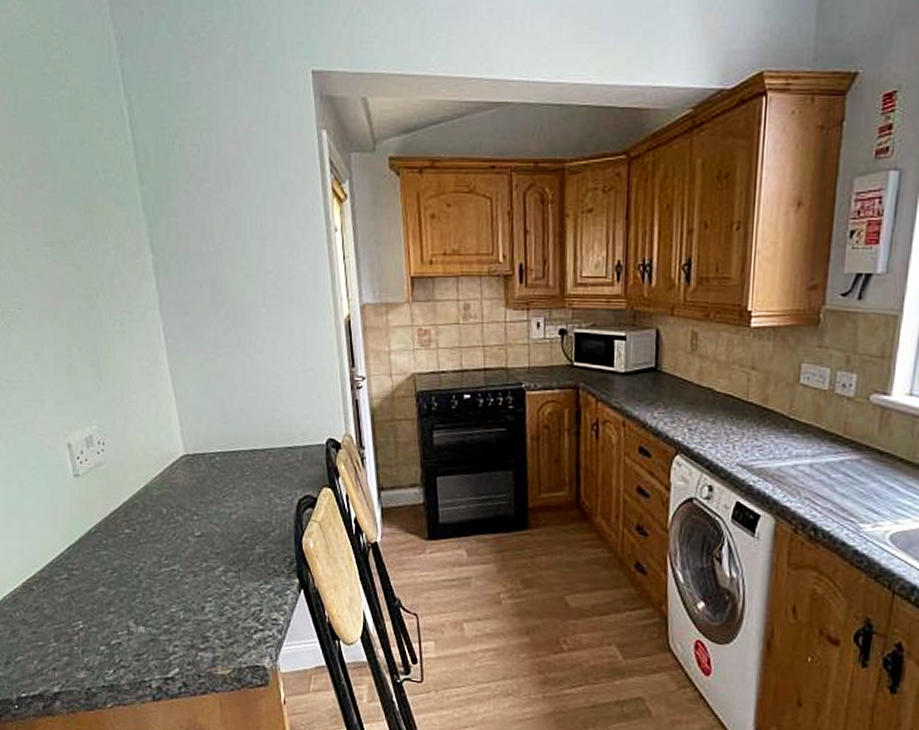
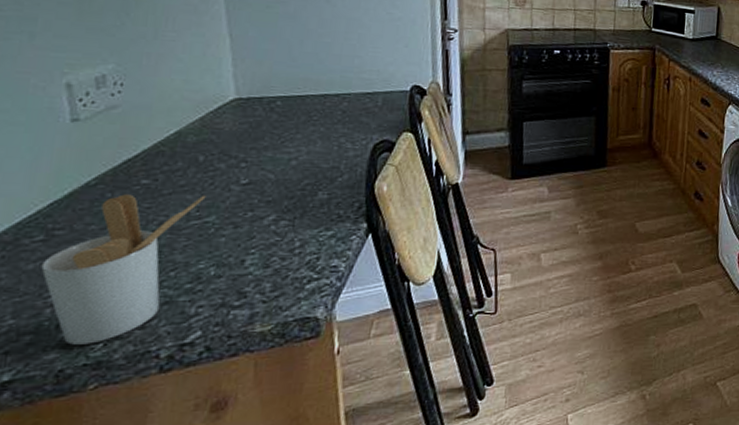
utensil holder: none [68,541,171,670] -> present [41,194,206,345]

